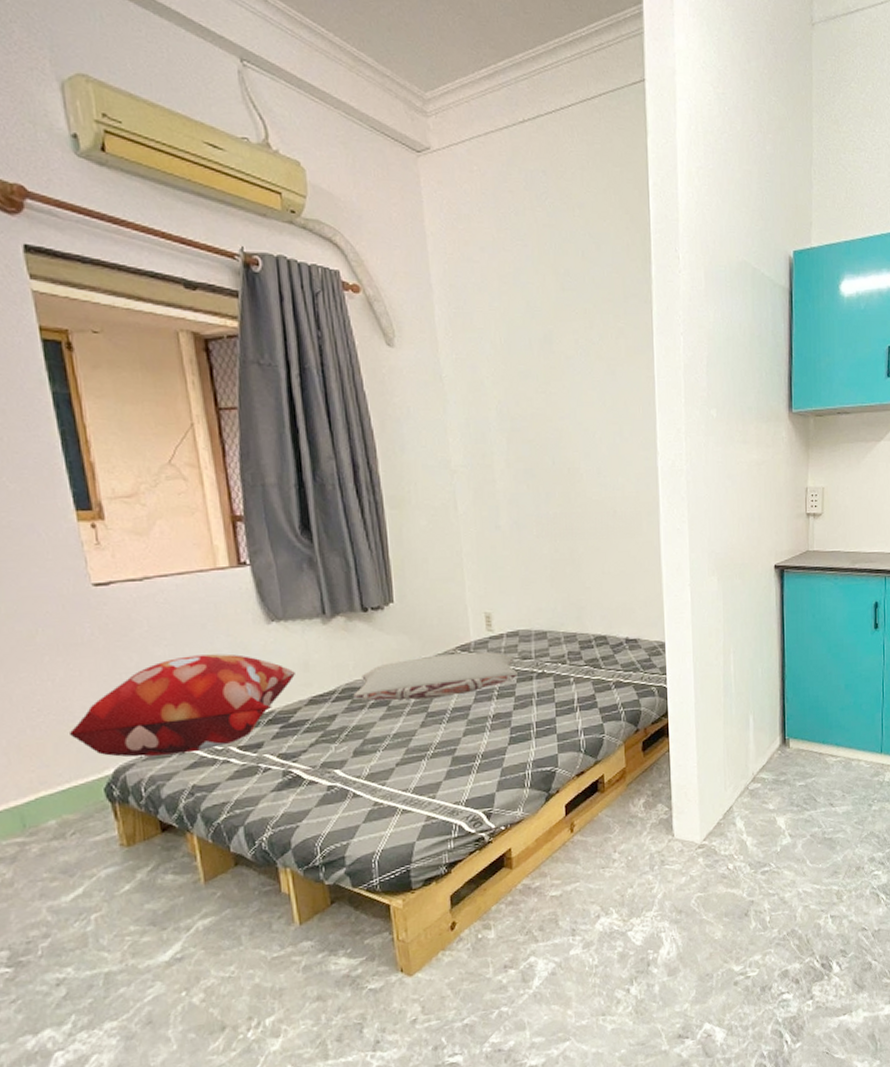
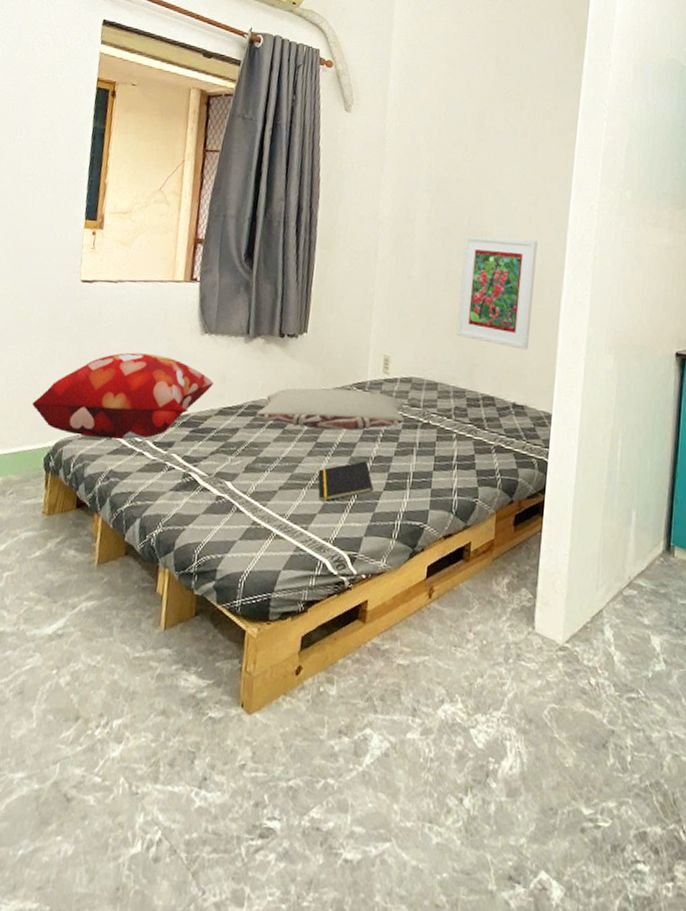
notepad: none [435,721,498,768] -> present [318,461,374,502]
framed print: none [551,471,633,585] -> present [456,234,538,350]

